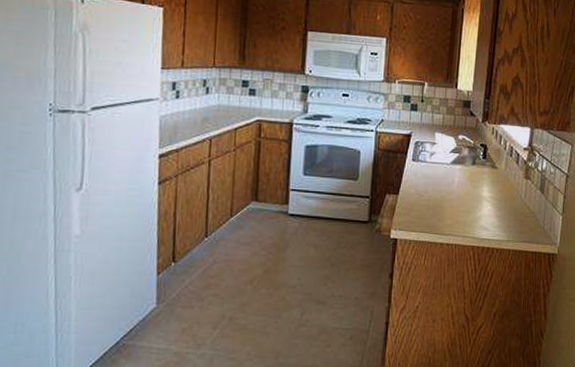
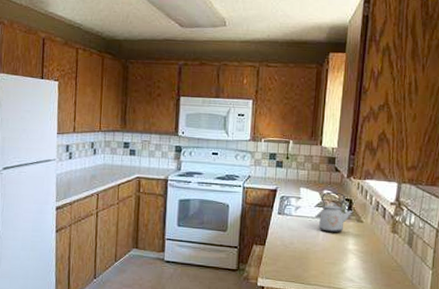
kettle: none [453,136,488,180] -> present [318,191,353,233]

